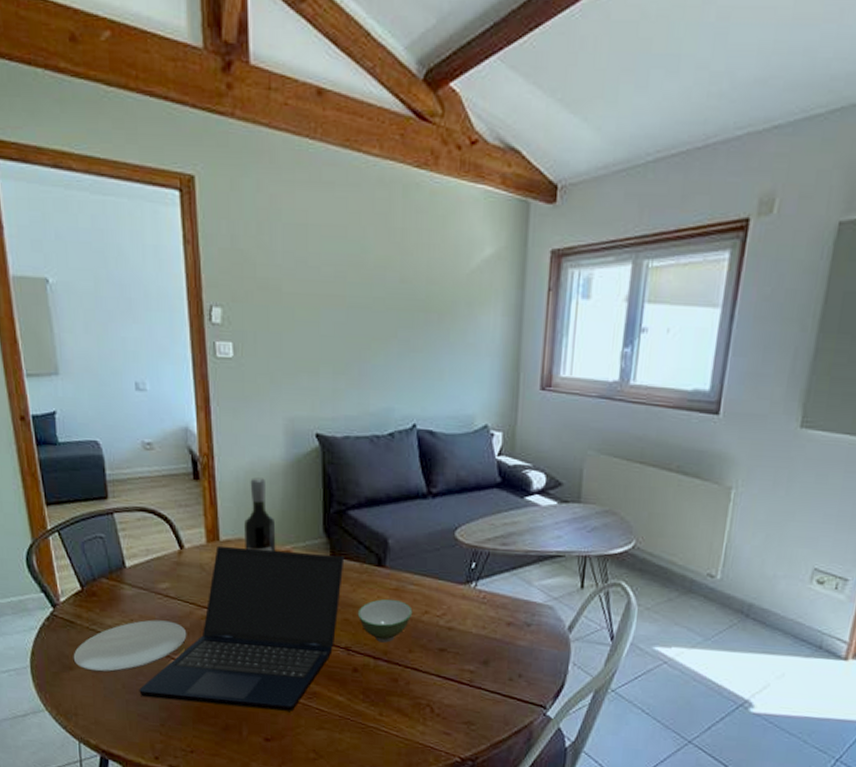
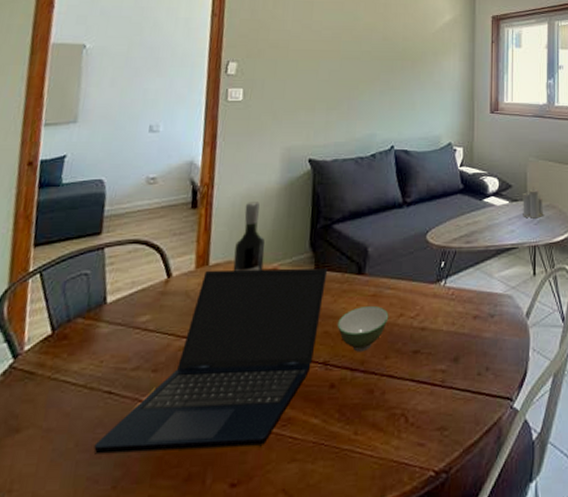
plate: present [73,619,187,673] -> none [23,357,161,431]
candle: none [573,487,601,525] -> present [523,187,544,219]

